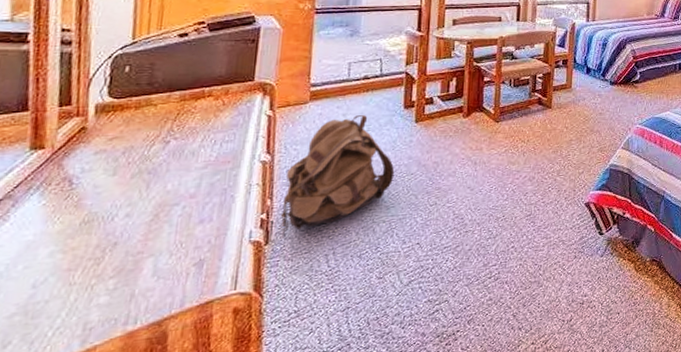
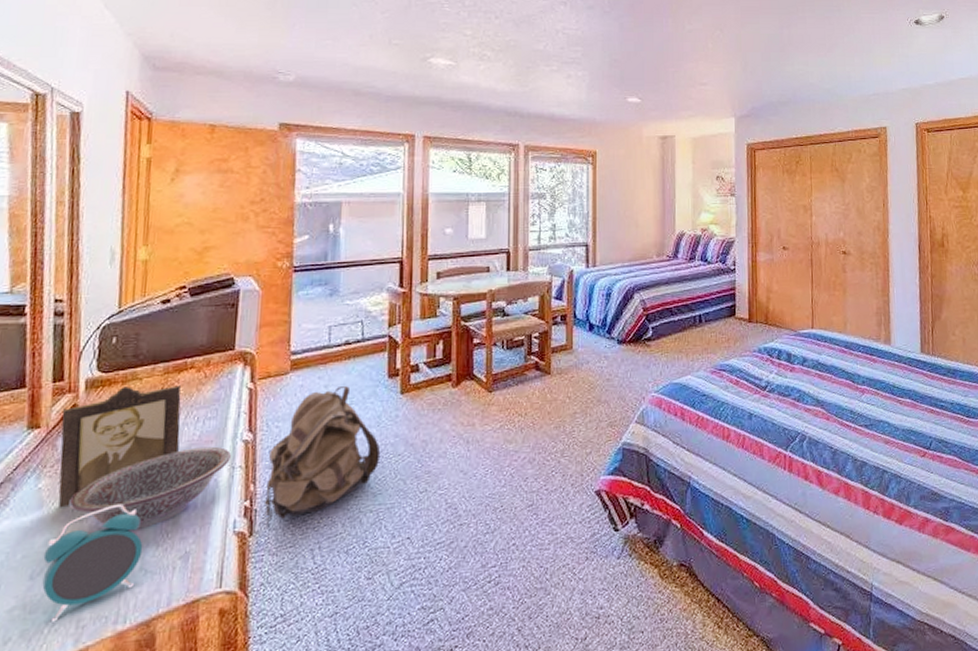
alarm clock: none [46,218,156,326] -> present [42,503,143,622]
photo frame: none [64,111,198,223] -> present [58,385,181,508]
decorative bowl: none [76,166,248,240] -> present [69,446,231,529]

